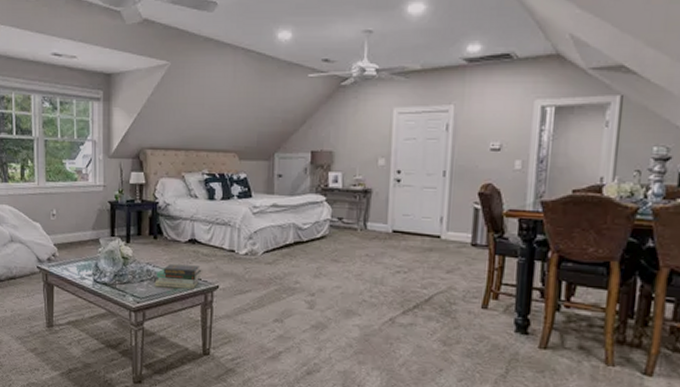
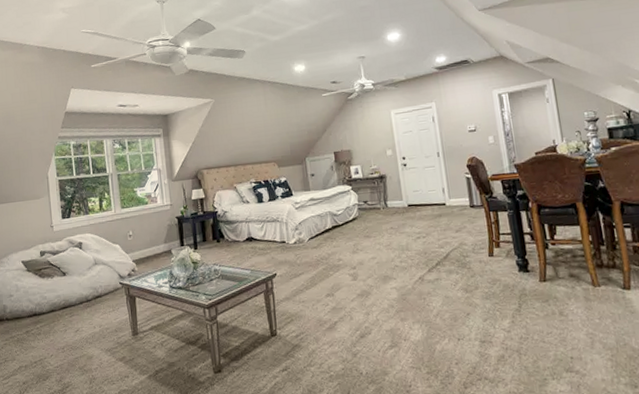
books: present [154,264,203,290] -> none [222,259,262,284]

